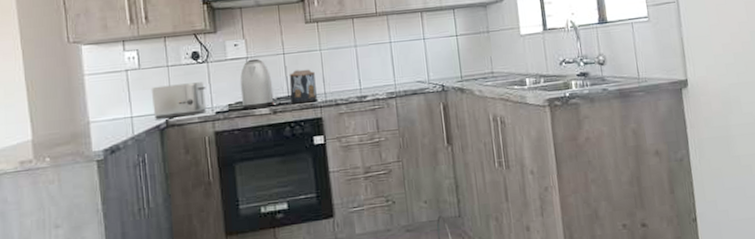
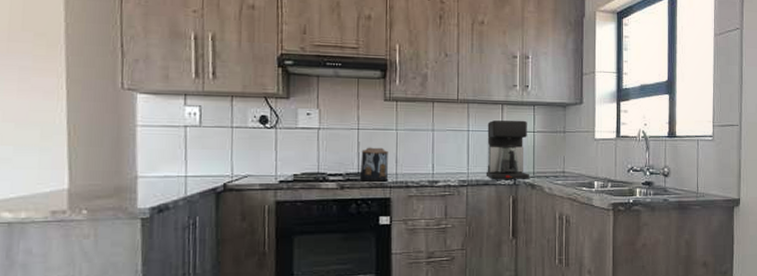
toaster: present [151,82,206,120] -> none [210,147,271,183]
kettle: present [240,58,274,110] -> none [308,130,343,183]
coffee maker: none [408,25,458,89] -> present [485,120,529,180]

